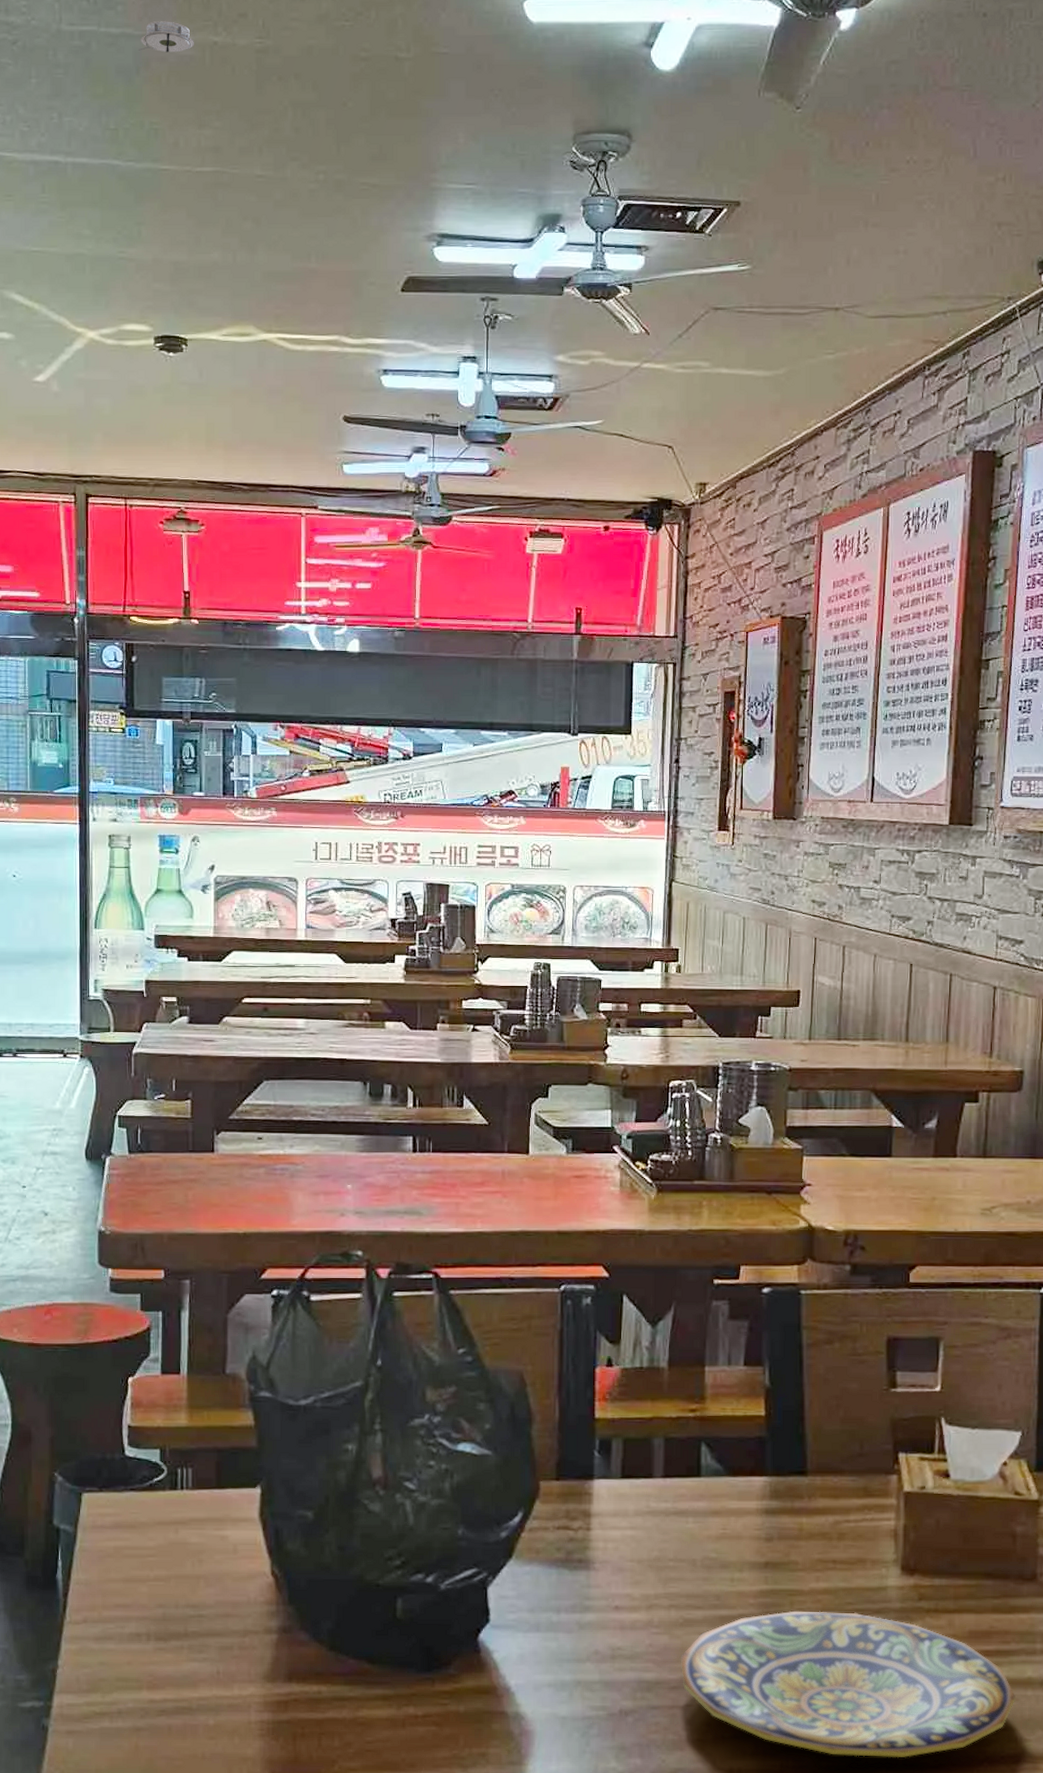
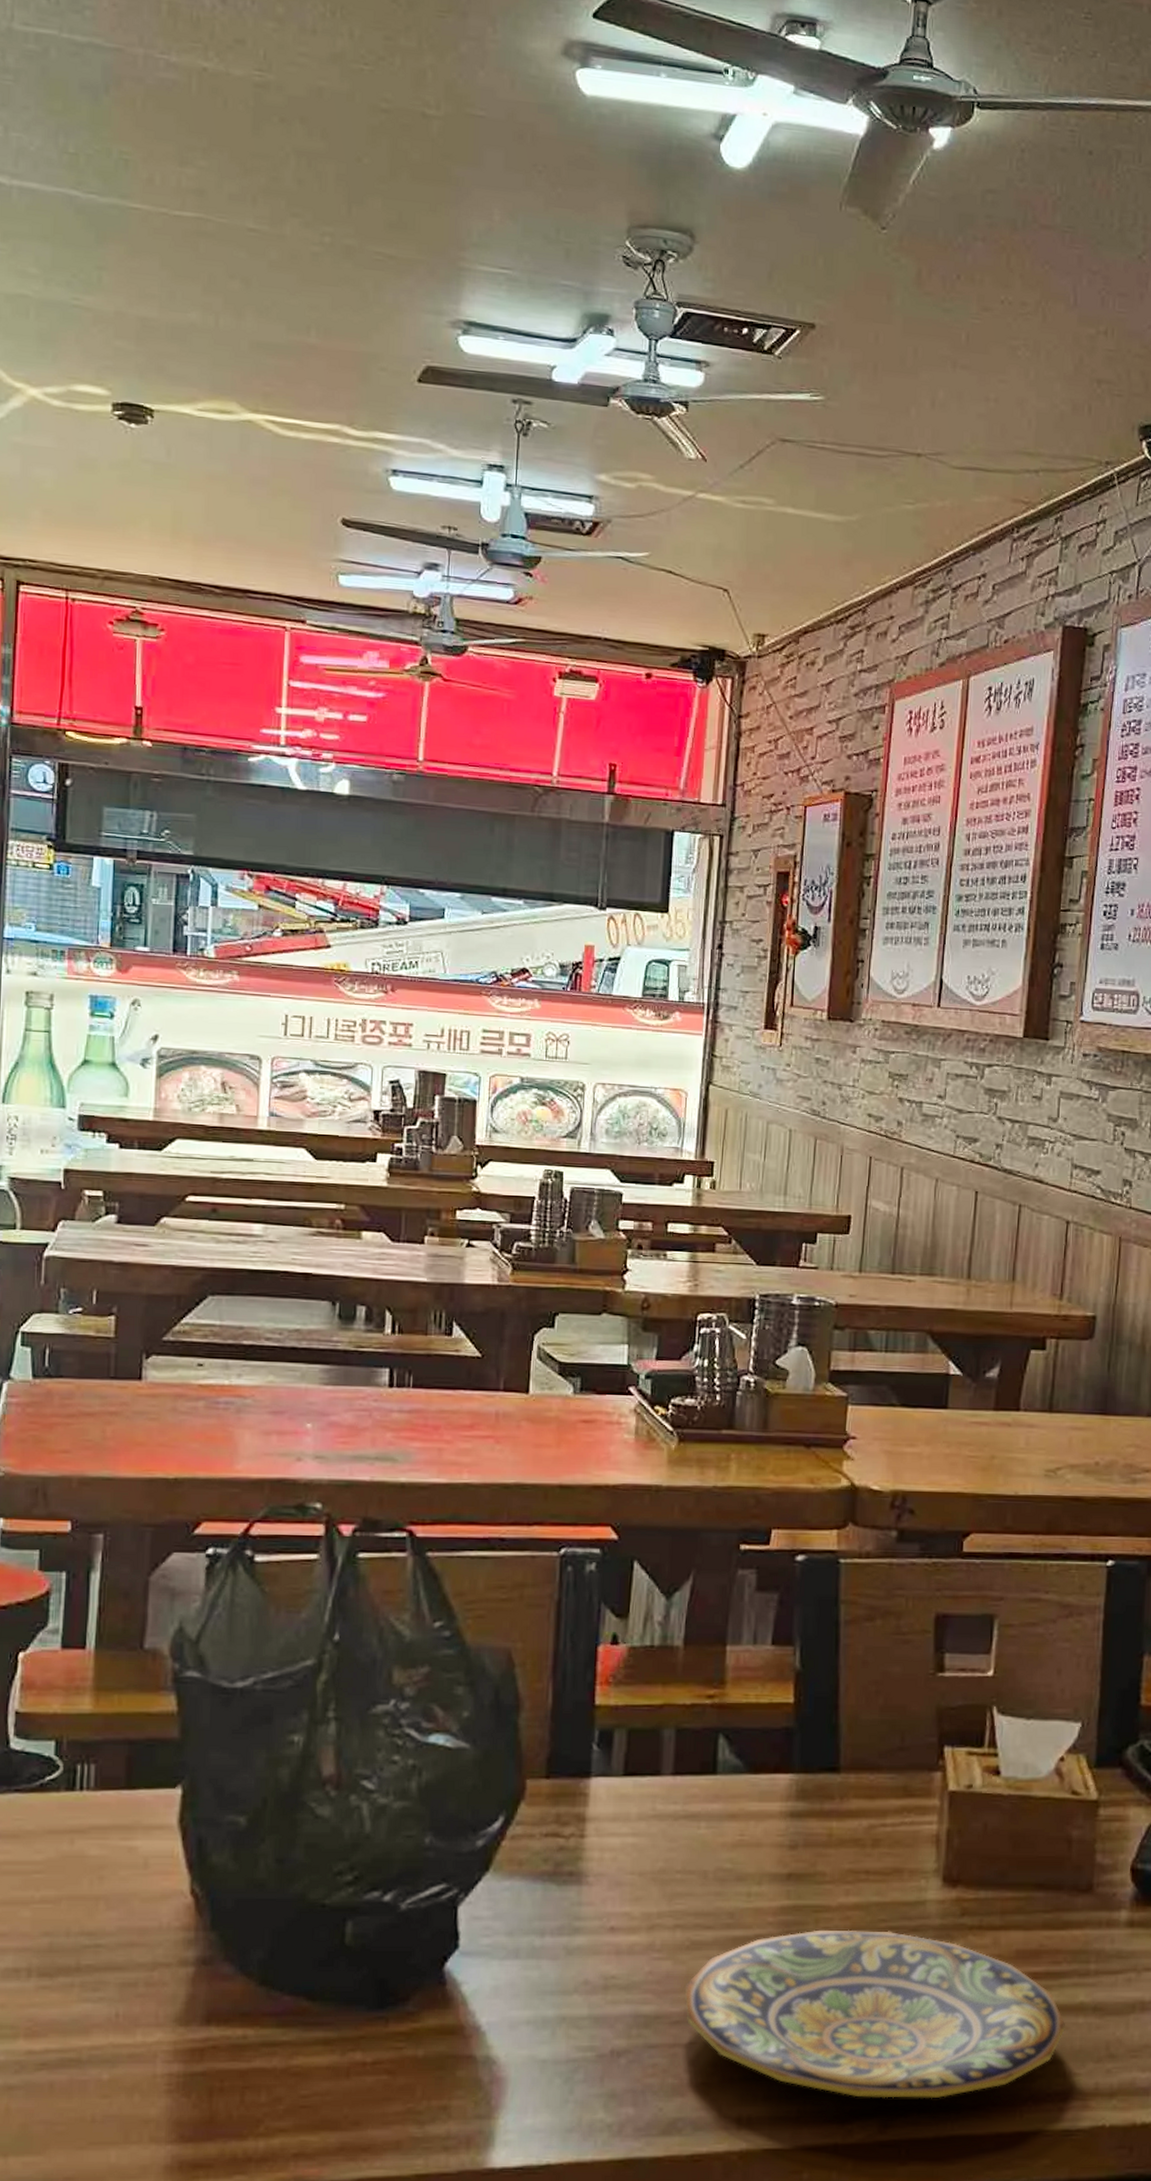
smoke detector: present [139,20,194,53] -> none [109,33,179,74]

